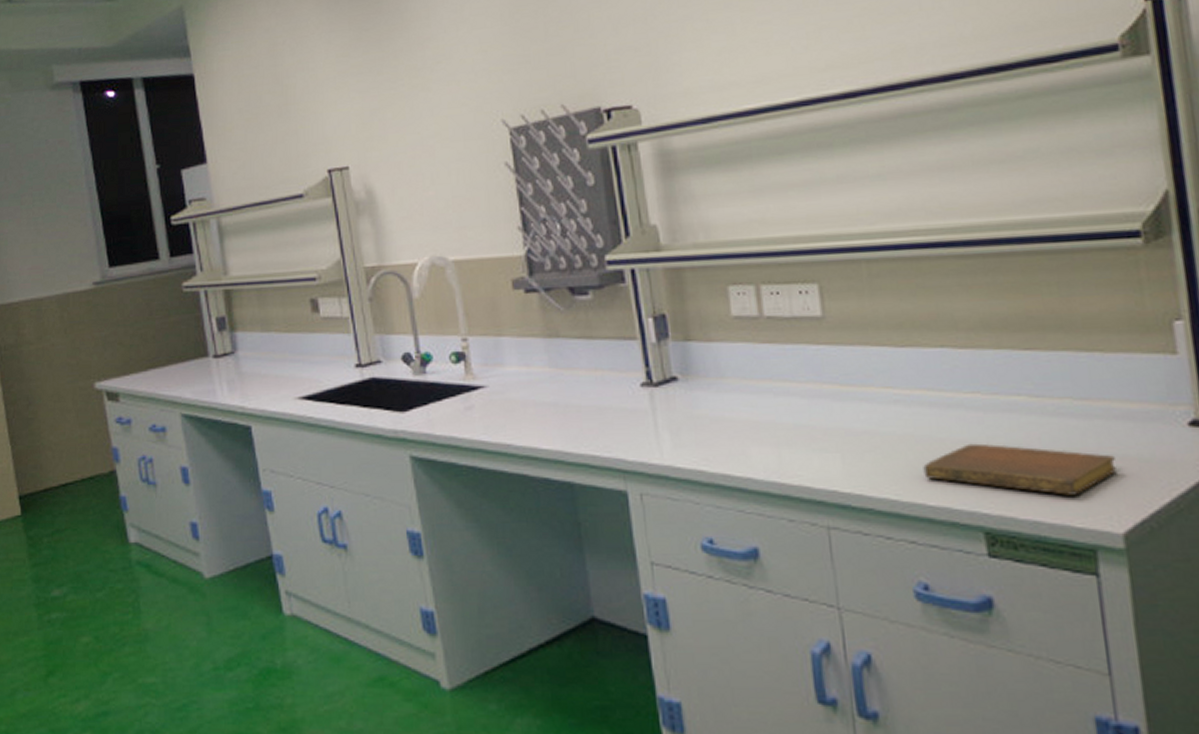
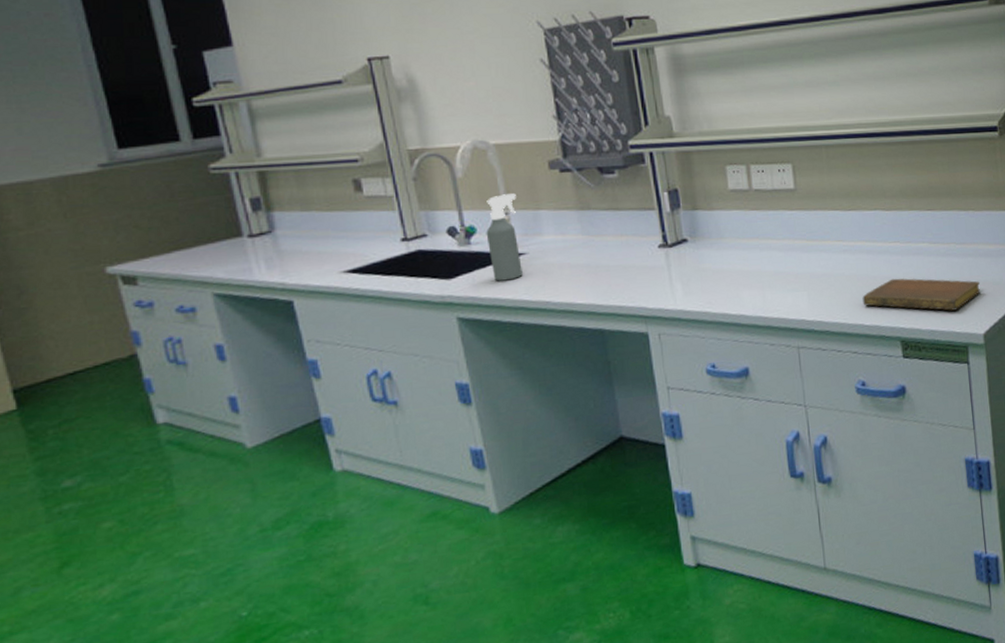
spray bottle: none [442,317,481,417] -> present [486,193,523,281]

